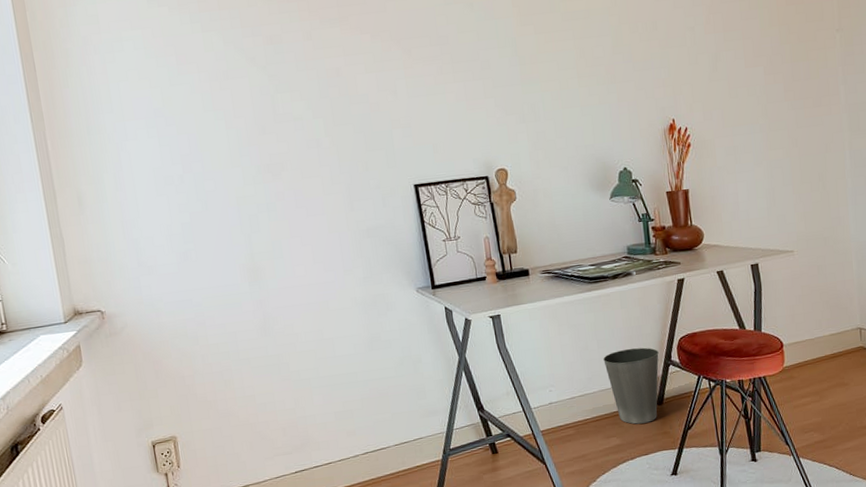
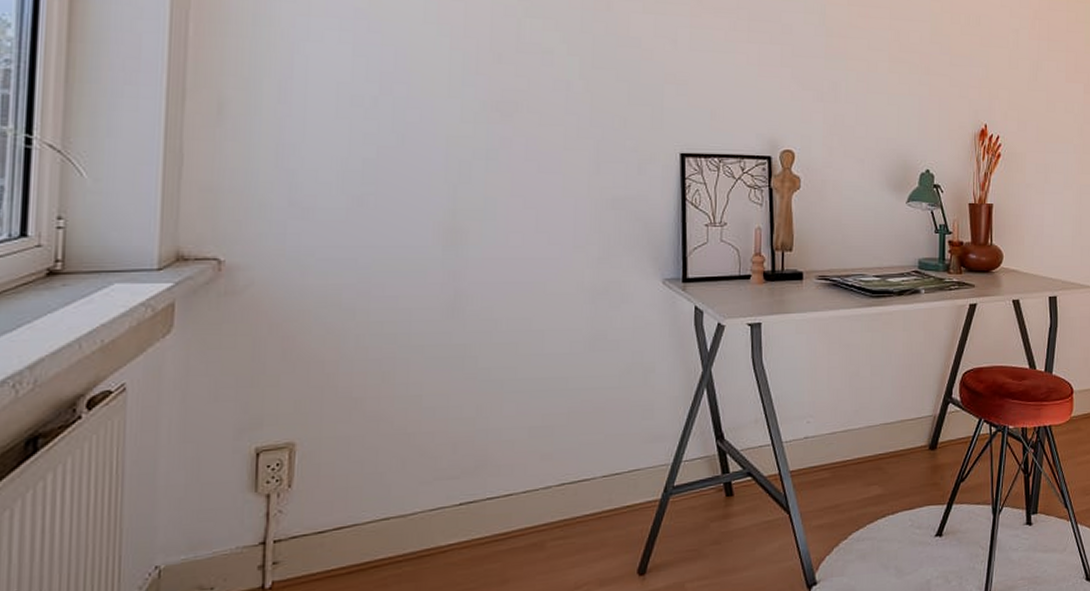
waste basket: present [603,347,659,424] -> none [875,379,939,471]

